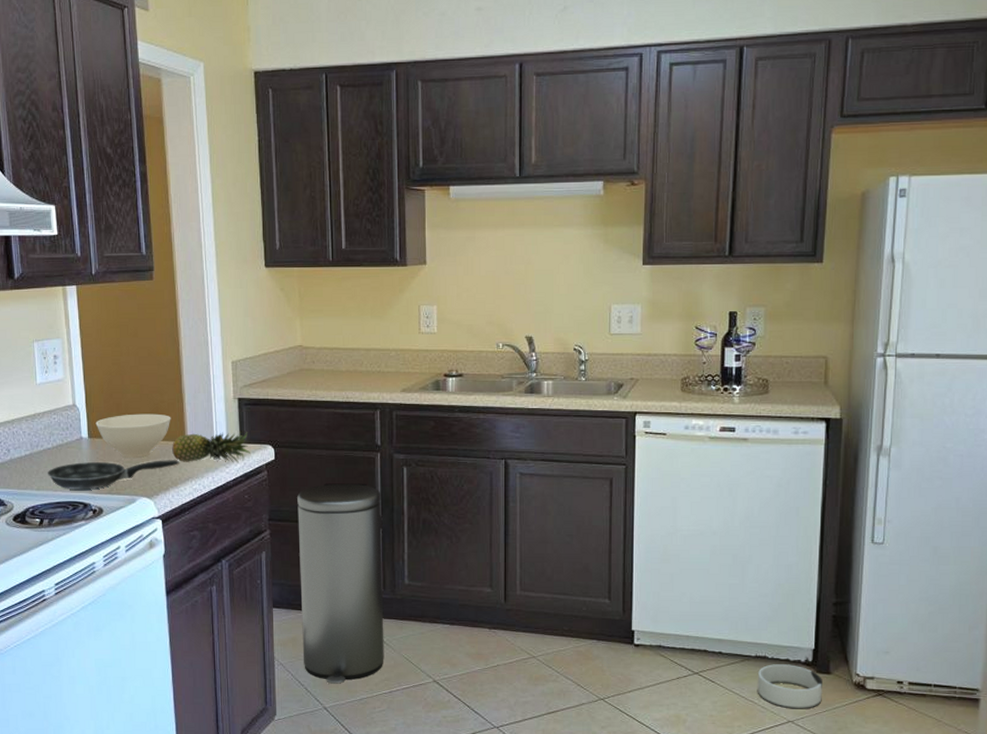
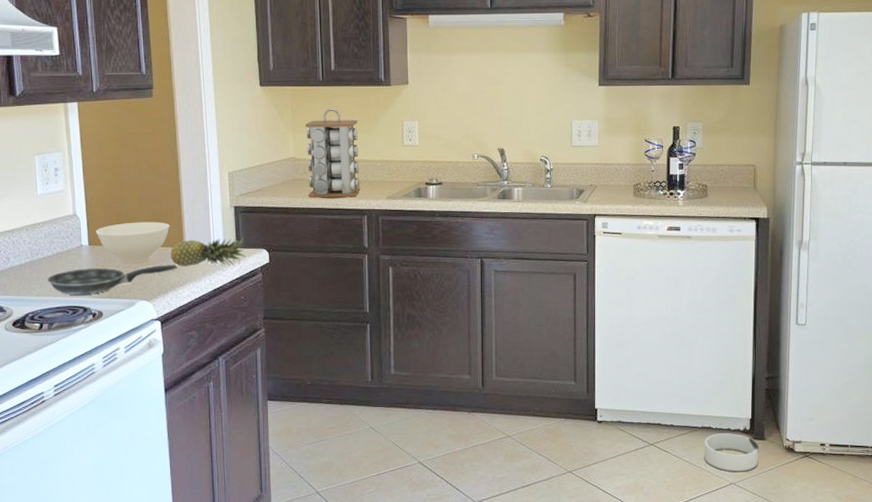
pedal bin: present [297,483,384,684] -> none [290,283,373,469]
spice rack: none [314,291,373,391] -> present [305,108,360,199]

